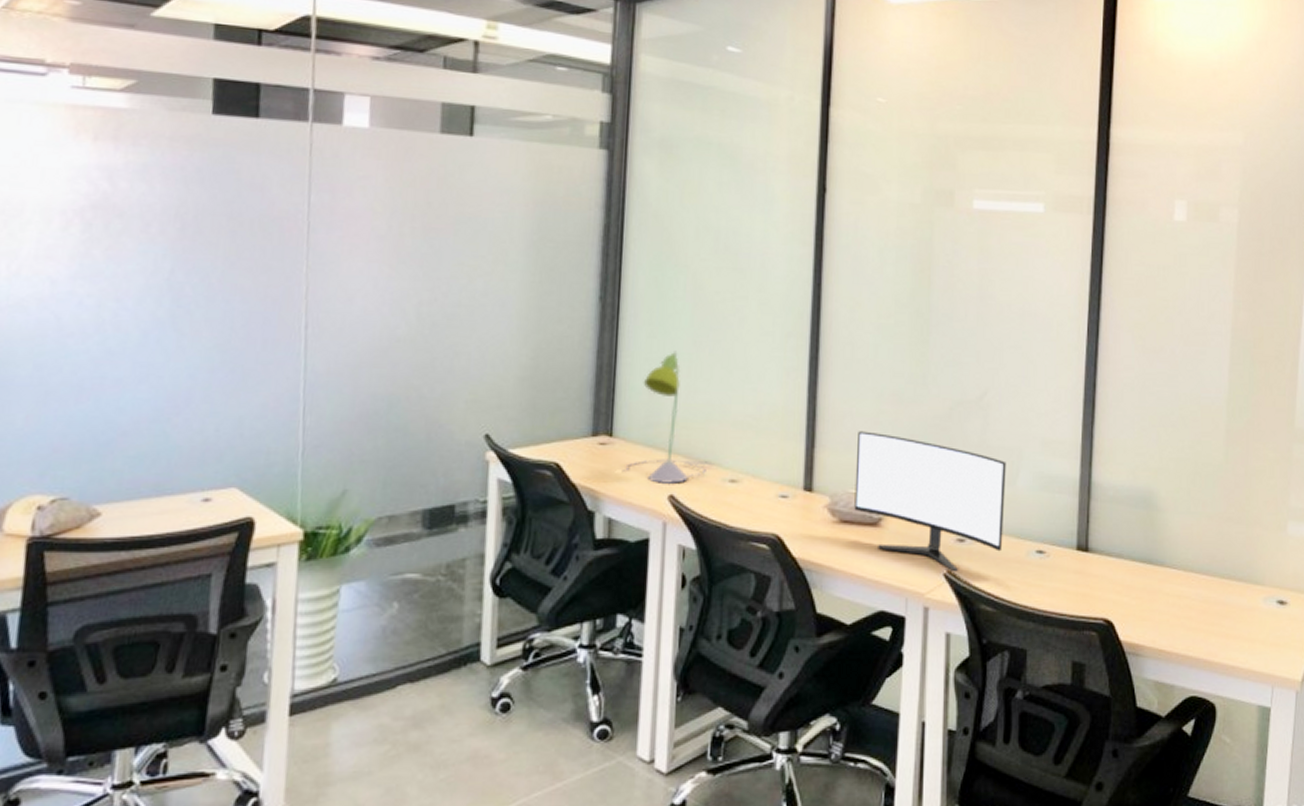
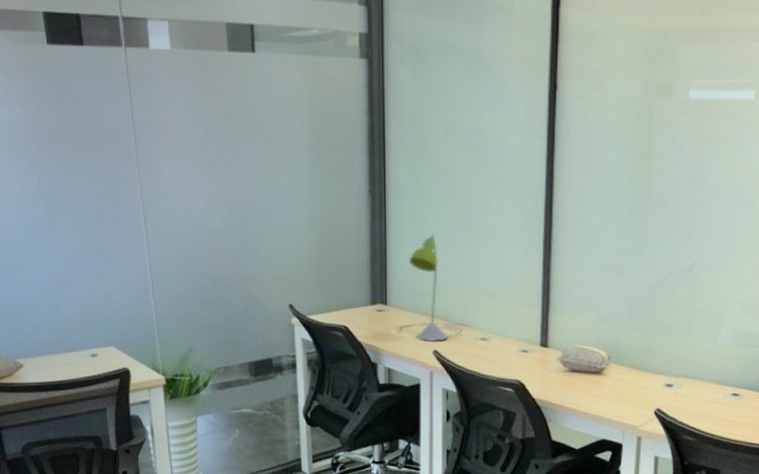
monitor: present [854,431,1007,572] -> none [582,298,710,410]

